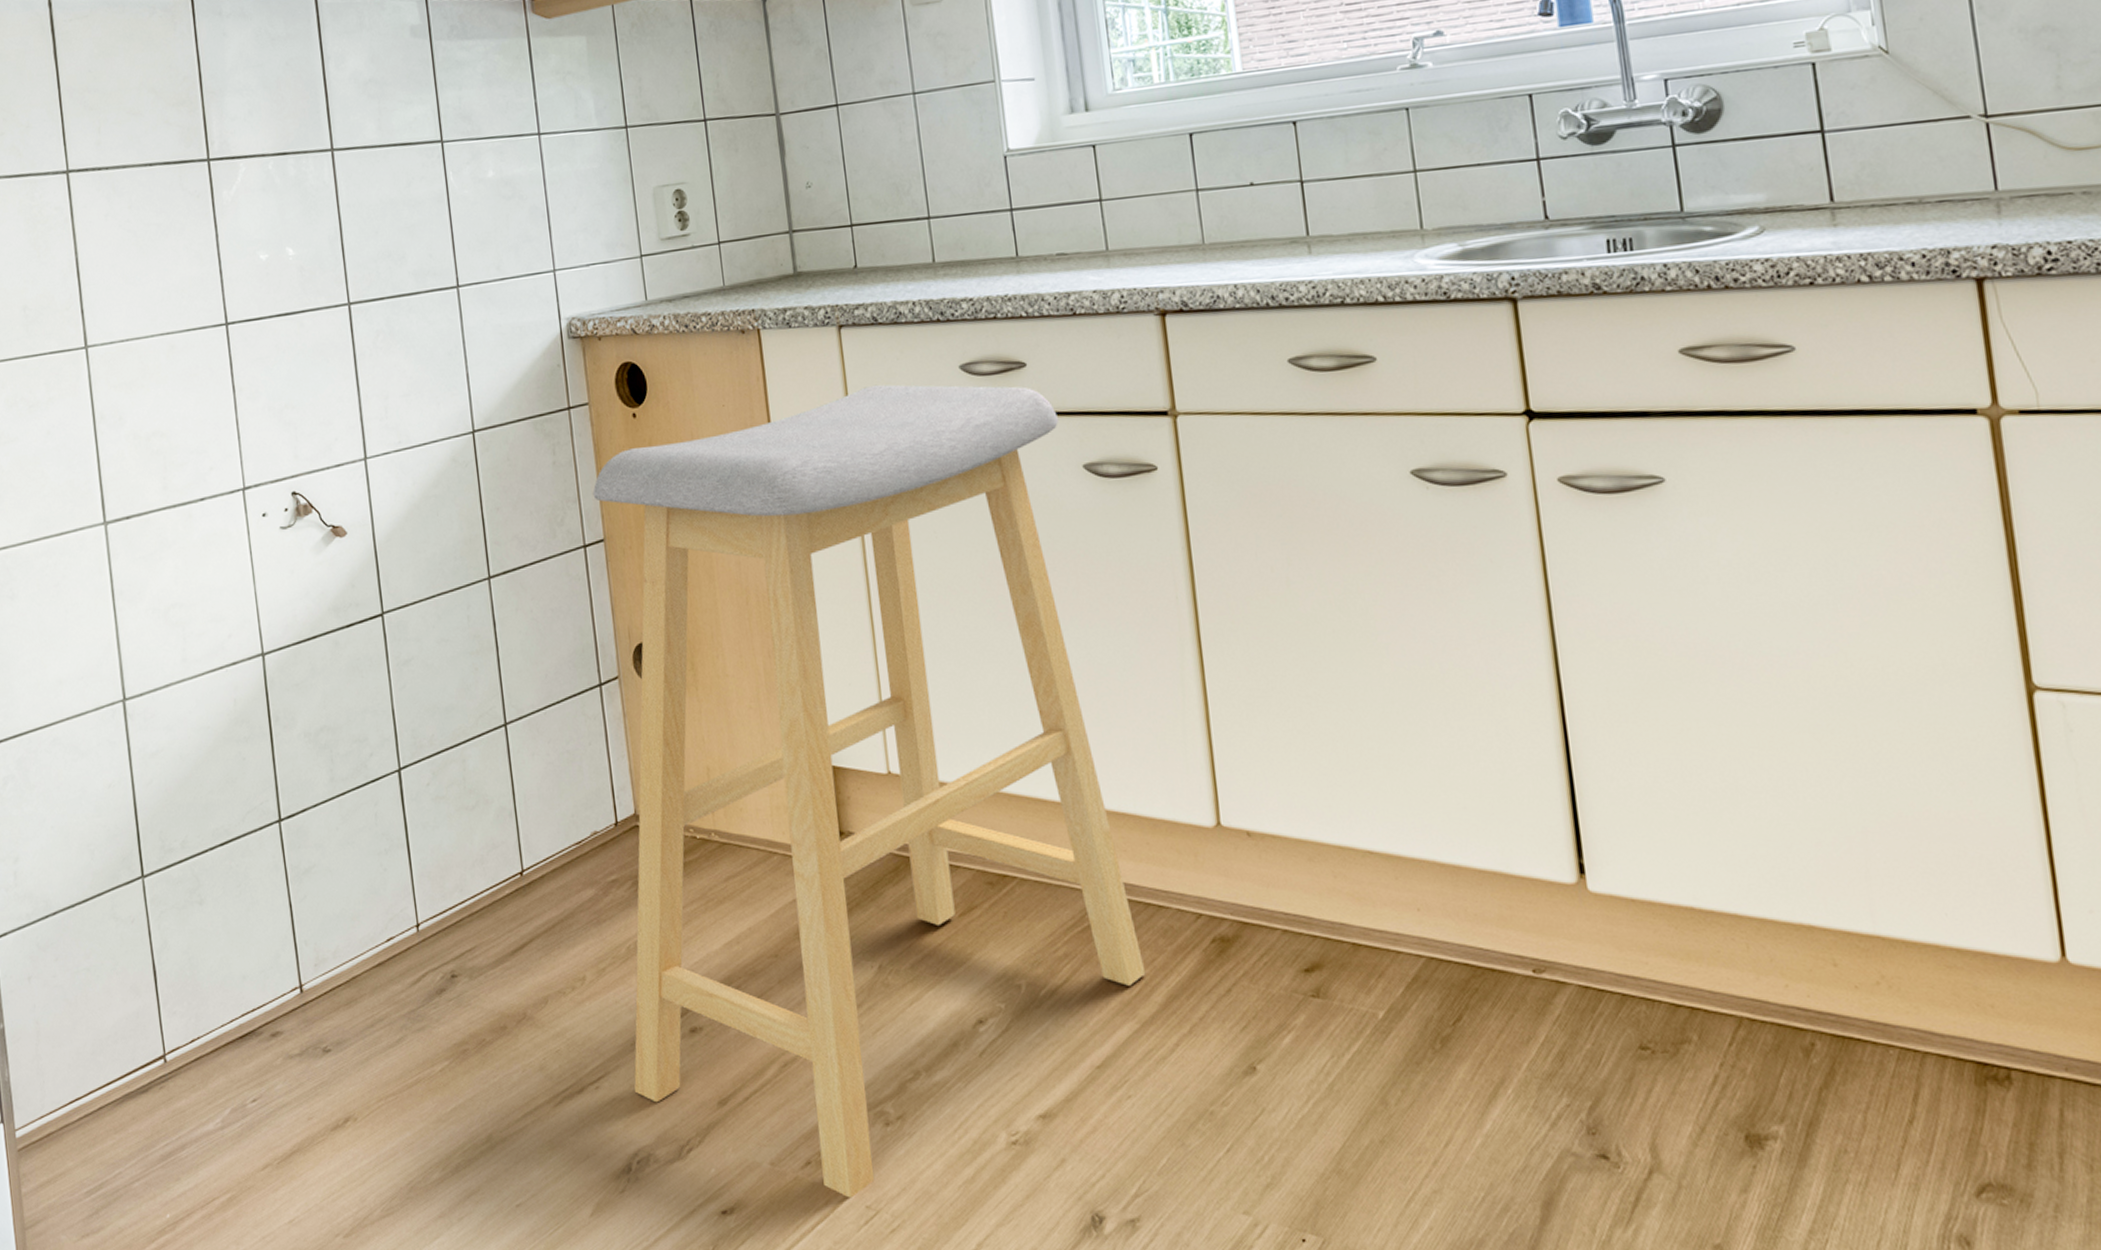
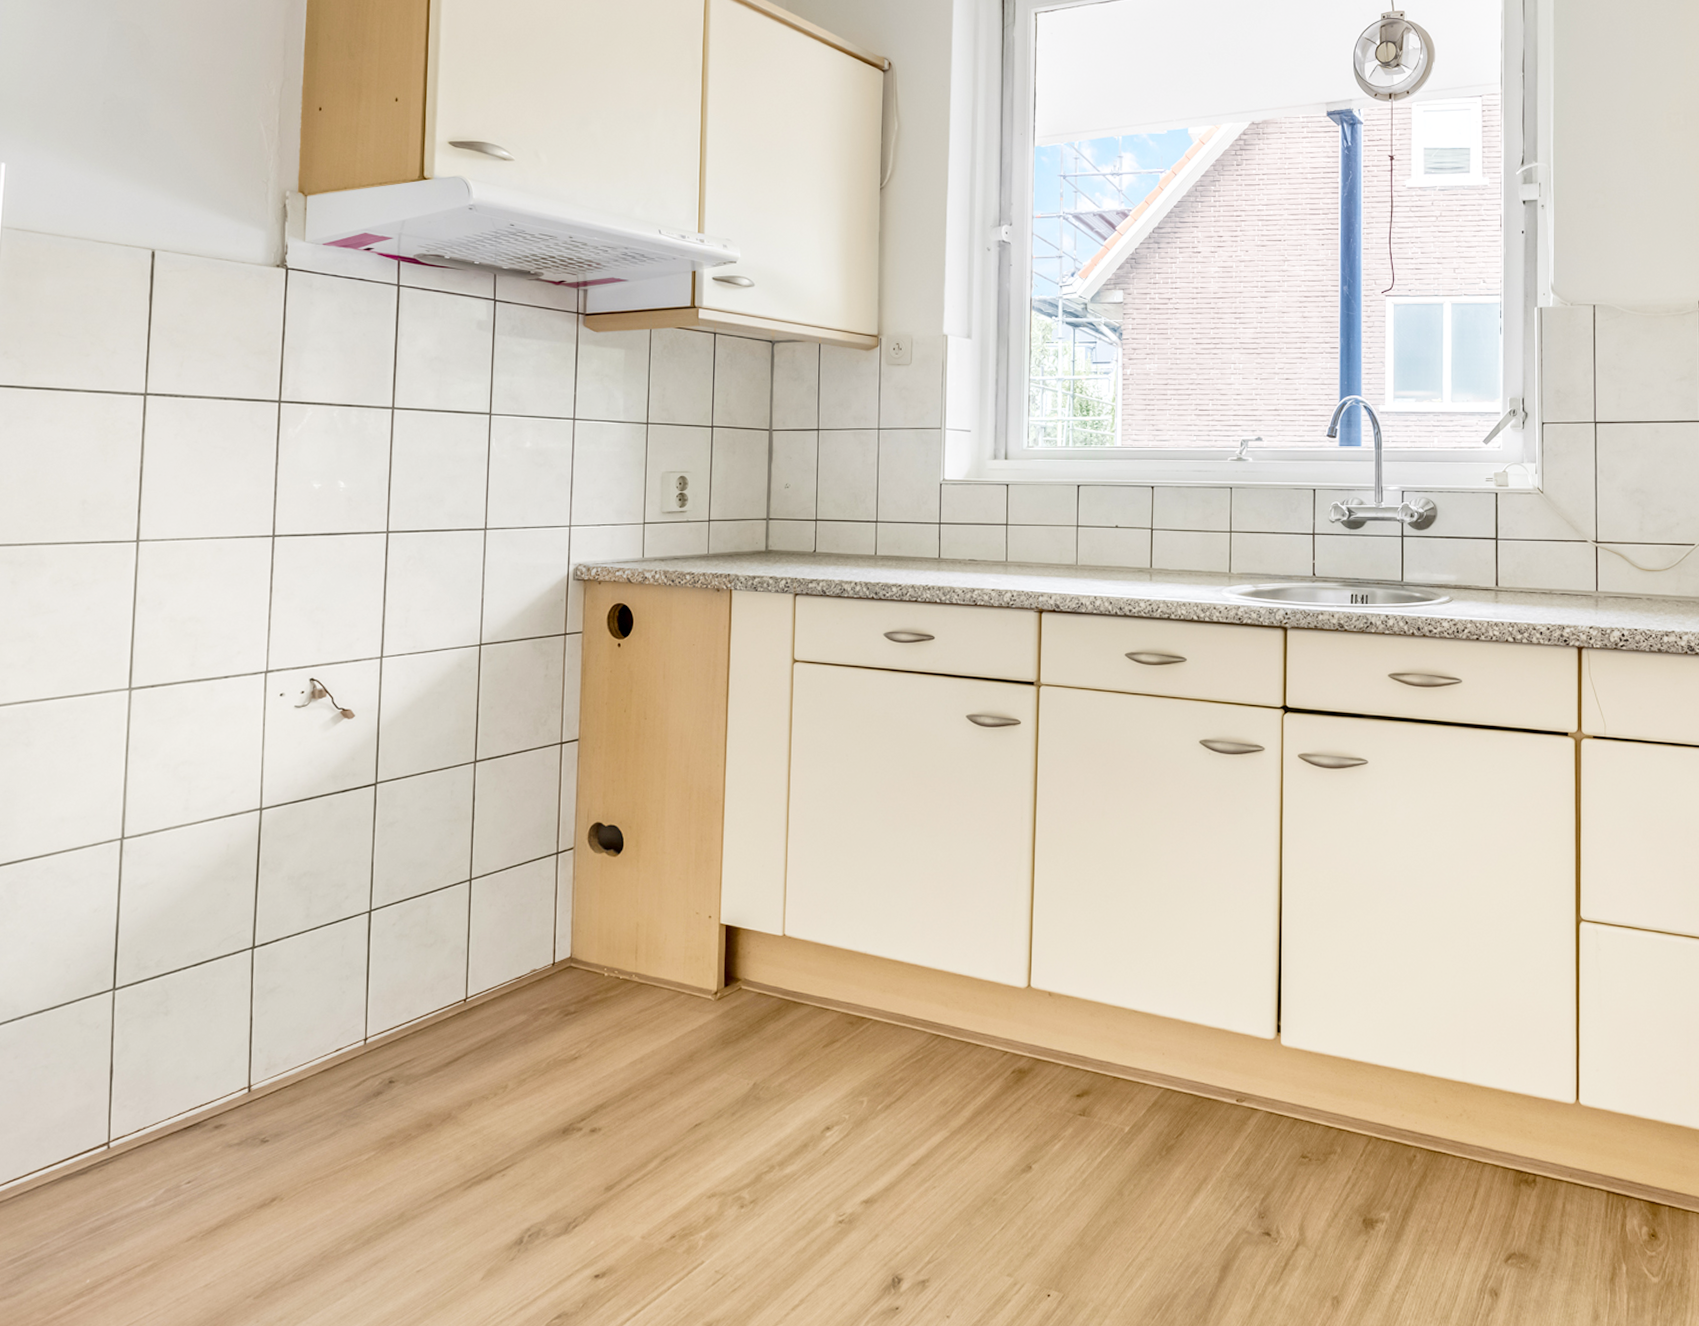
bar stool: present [593,384,1146,1198] -> none [535,641,960,1265]

